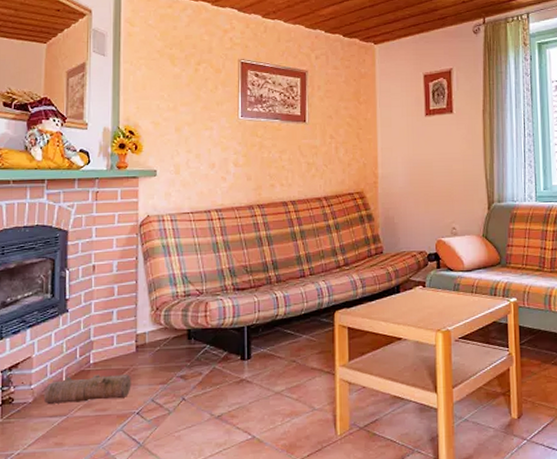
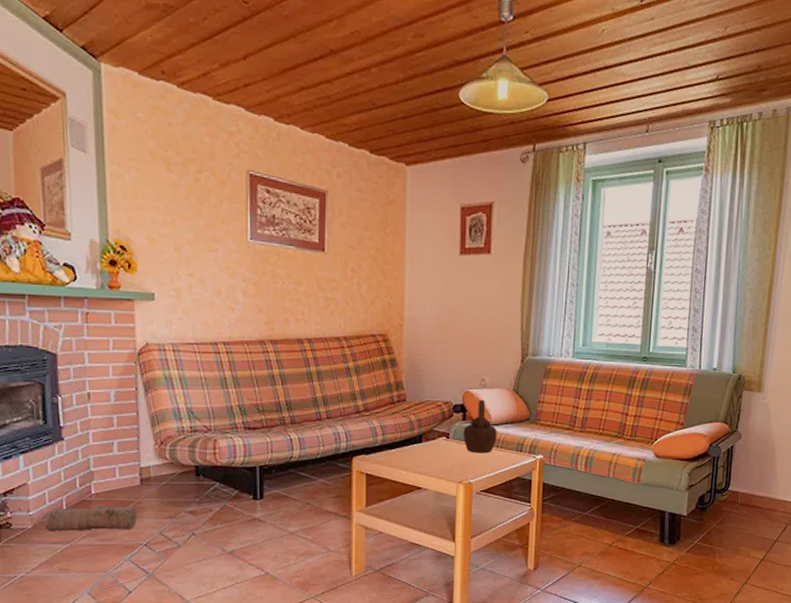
teapot: none [438,246,471,300] -> present [463,399,497,454]

